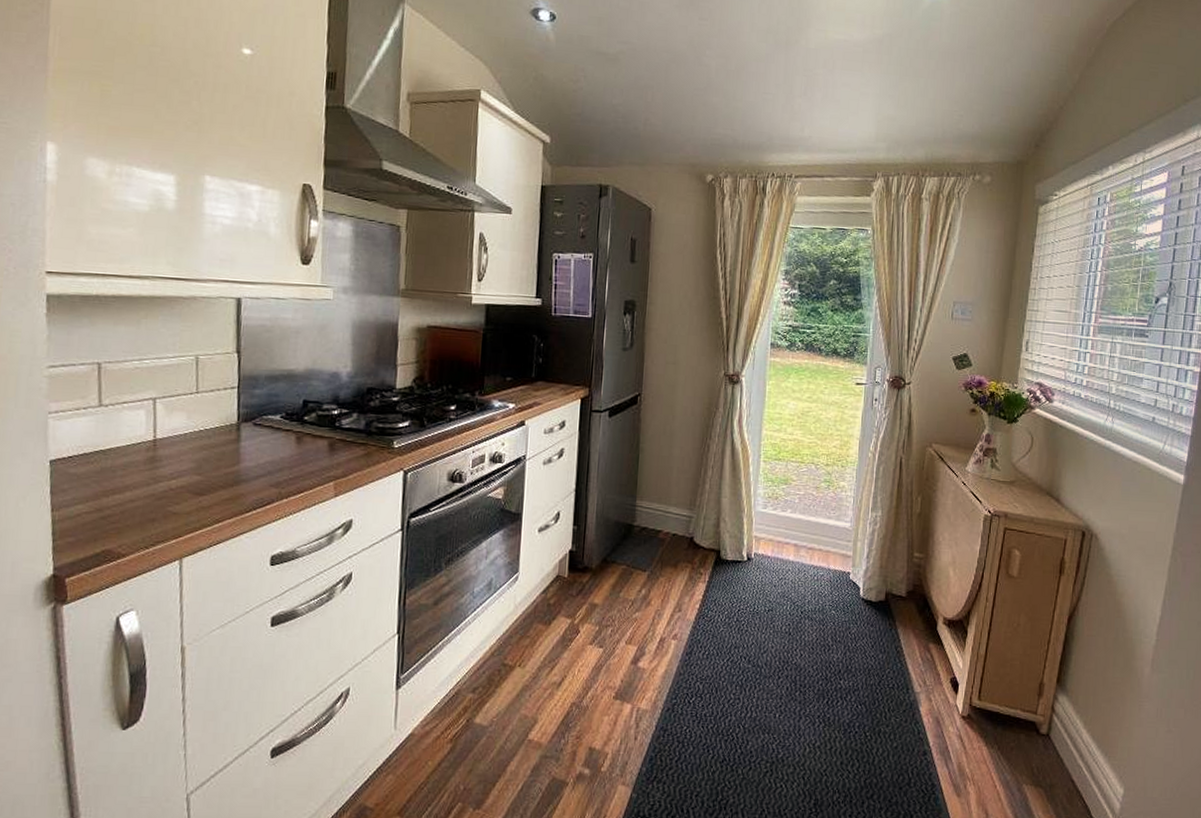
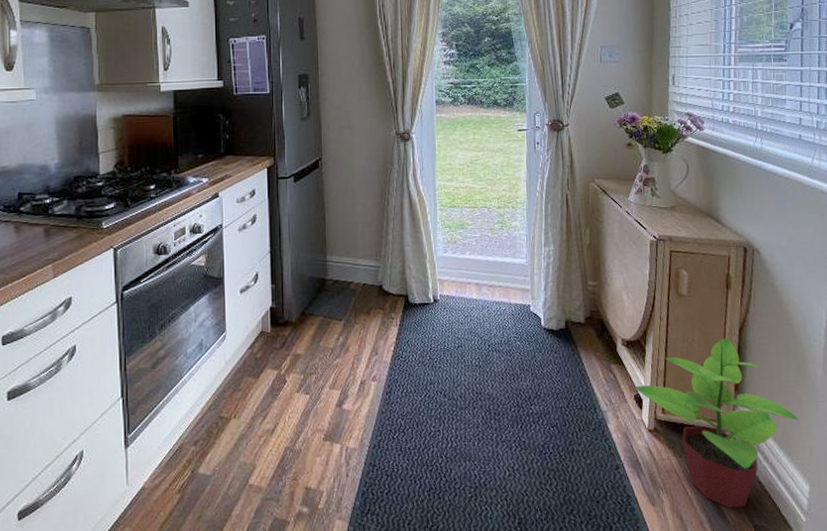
potted plant: none [951,626,1121,806] -> present [634,338,799,508]

